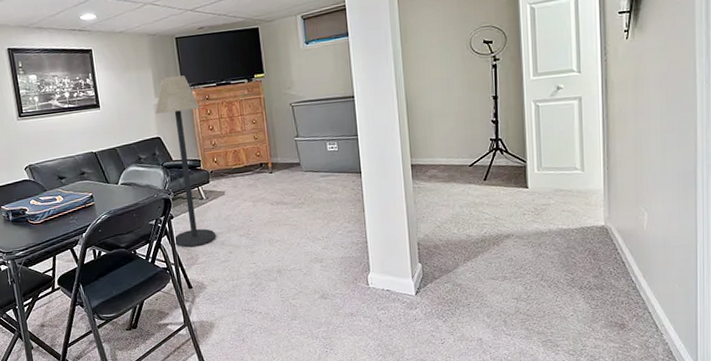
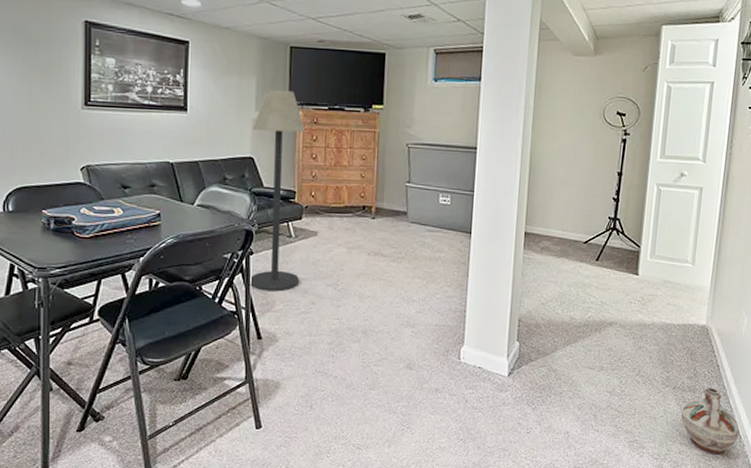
ceramic jug: none [592,282,655,345] -> present [681,387,740,455]

